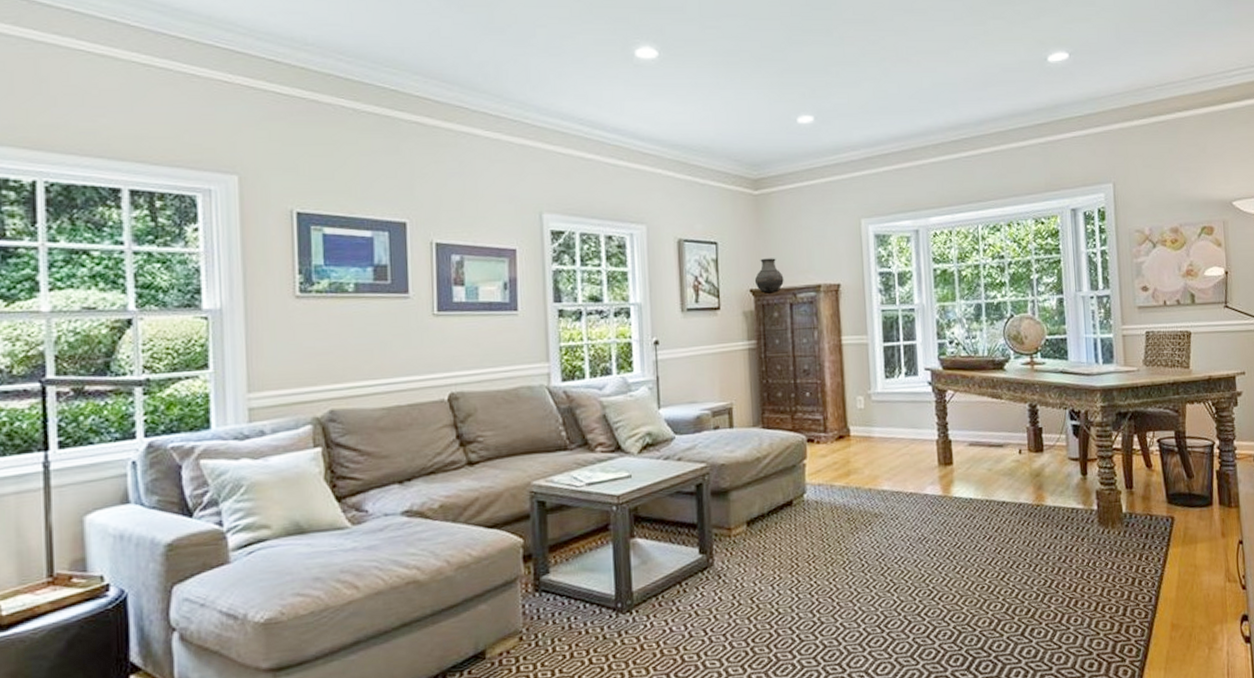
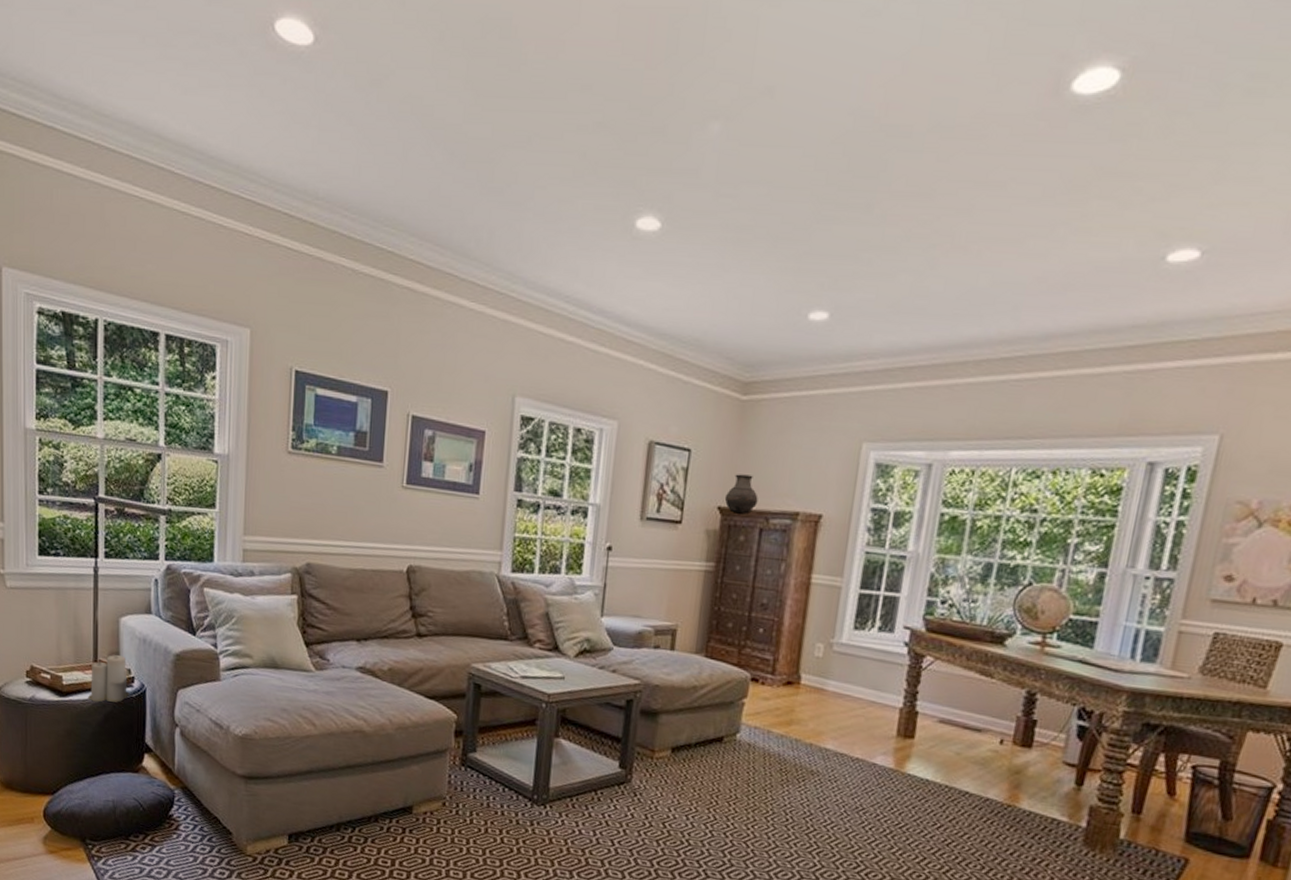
candle: none [41,559,104,628] -> present [88,653,130,703]

